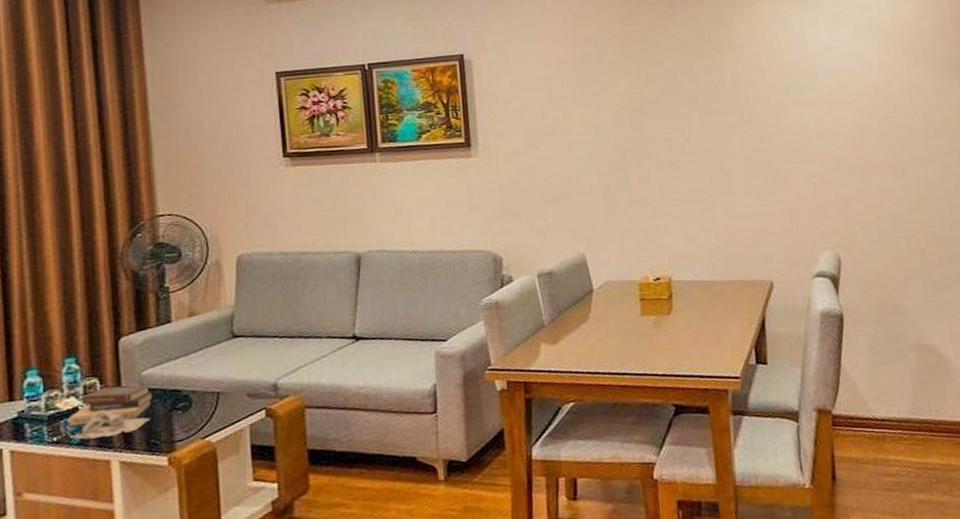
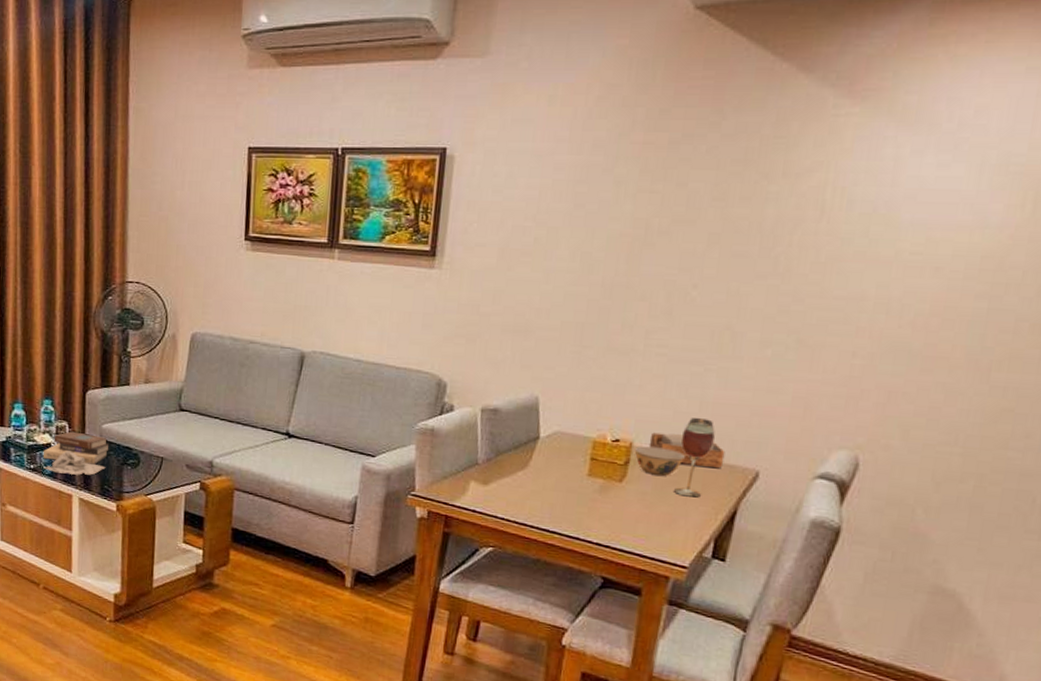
bowl: none [673,277,715,302] -> present [634,446,685,476]
napkin holder: none [683,263,745,288] -> present [648,432,725,469]
wineglass: none [707,246,734,315] -> present [674,418,715,498]

